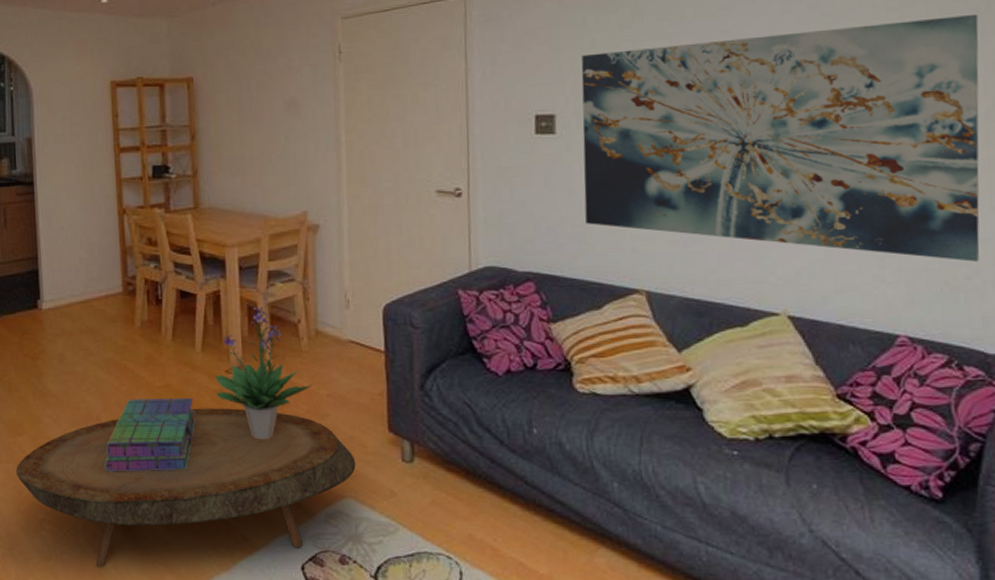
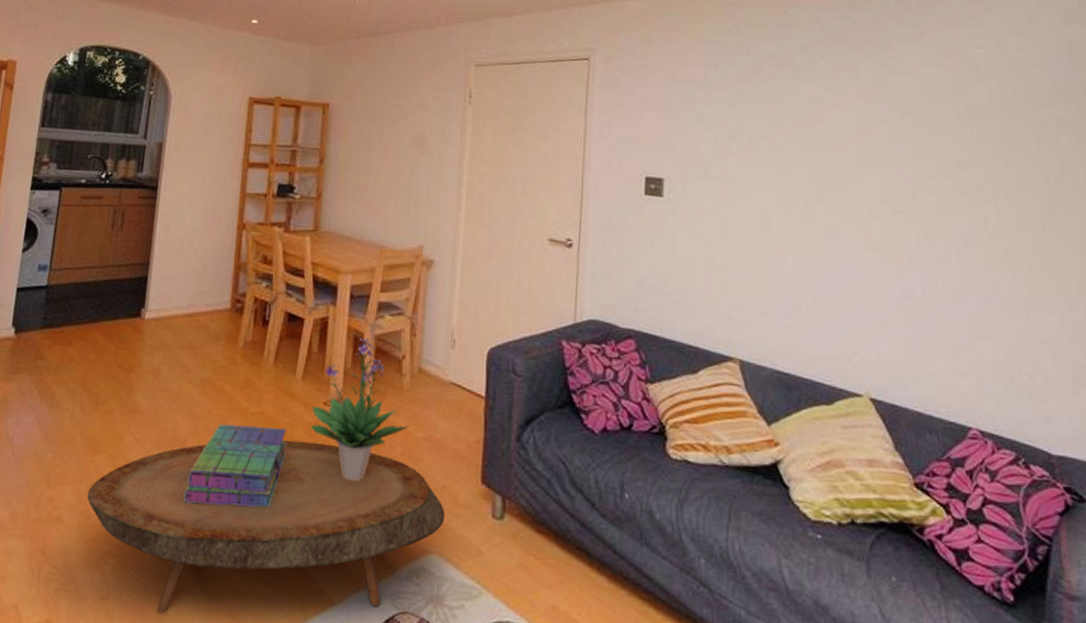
wall art: present [581,13,980,262] -> none [686,126,1041,362]

